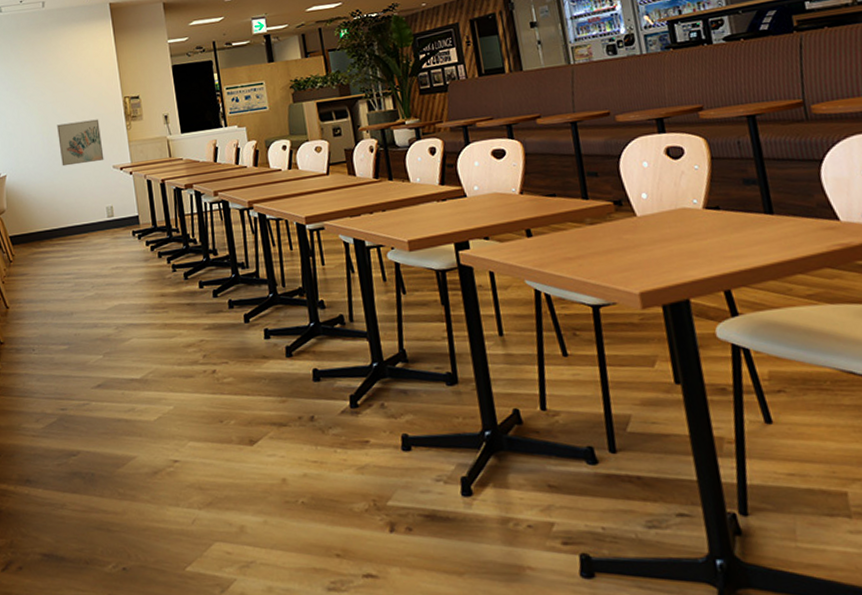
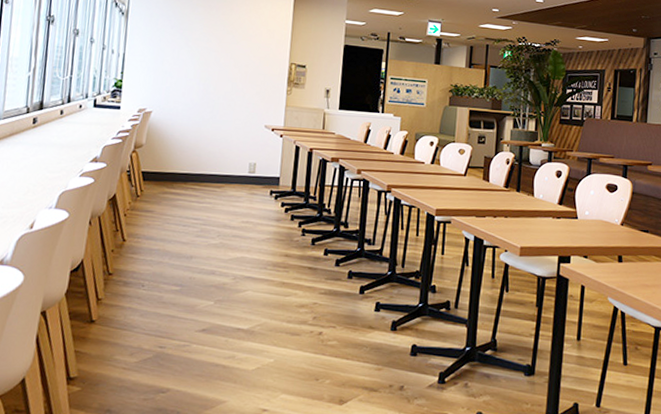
wall art: present [57,119,104,167] -> none [213,74,261,118]

